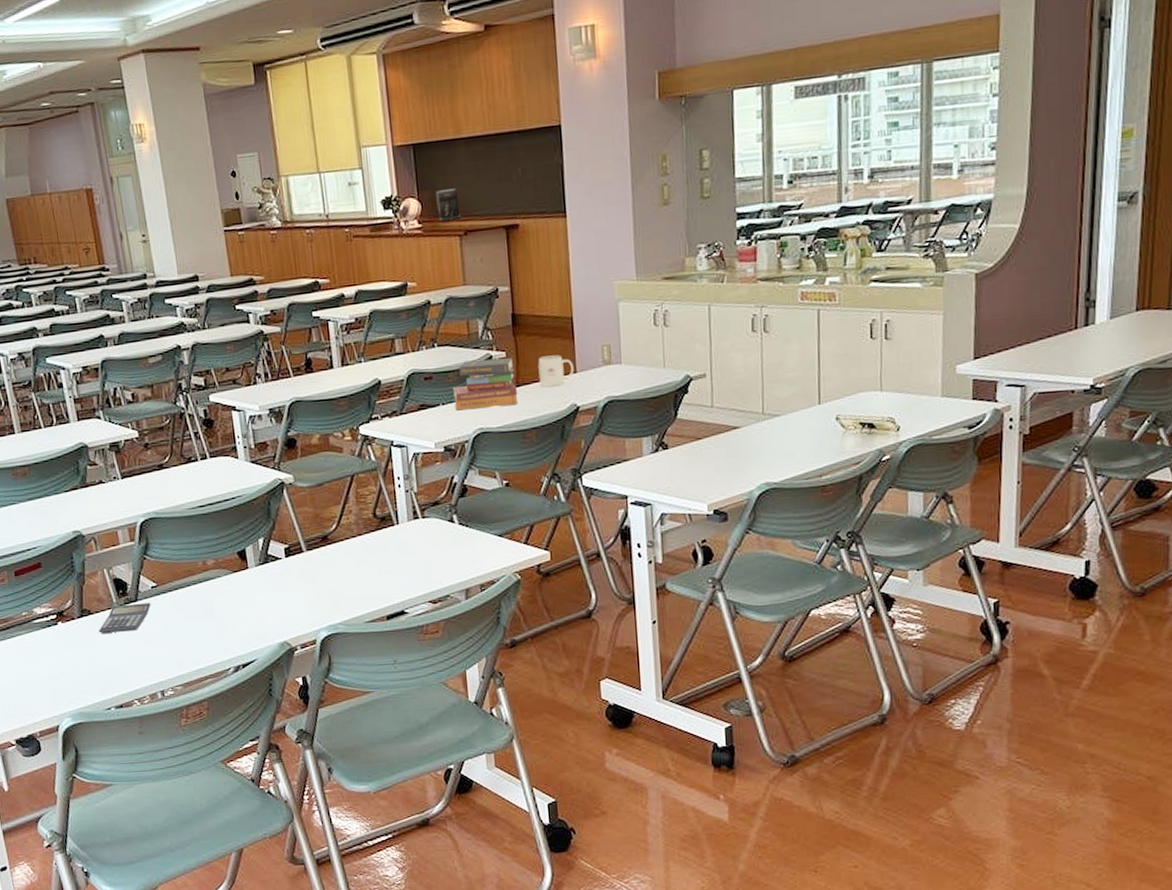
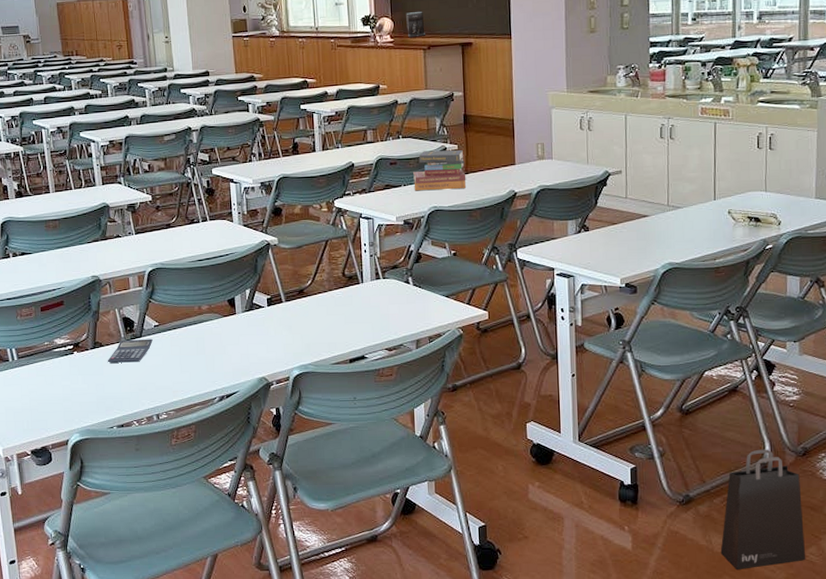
mug: present [538,355,574,387] -> none [484,149,513,175]
shopping bag: none [833,698,934,838] -> present [720,449,806,569]

